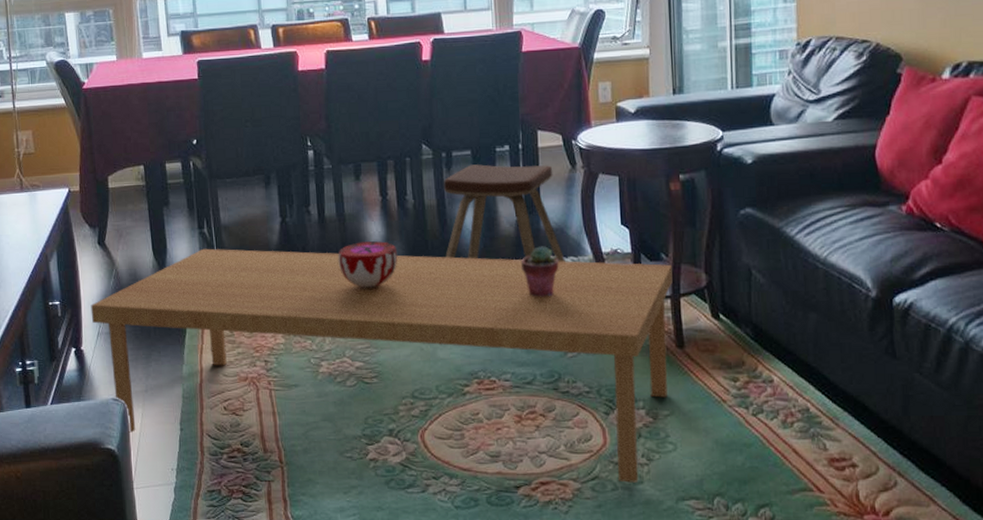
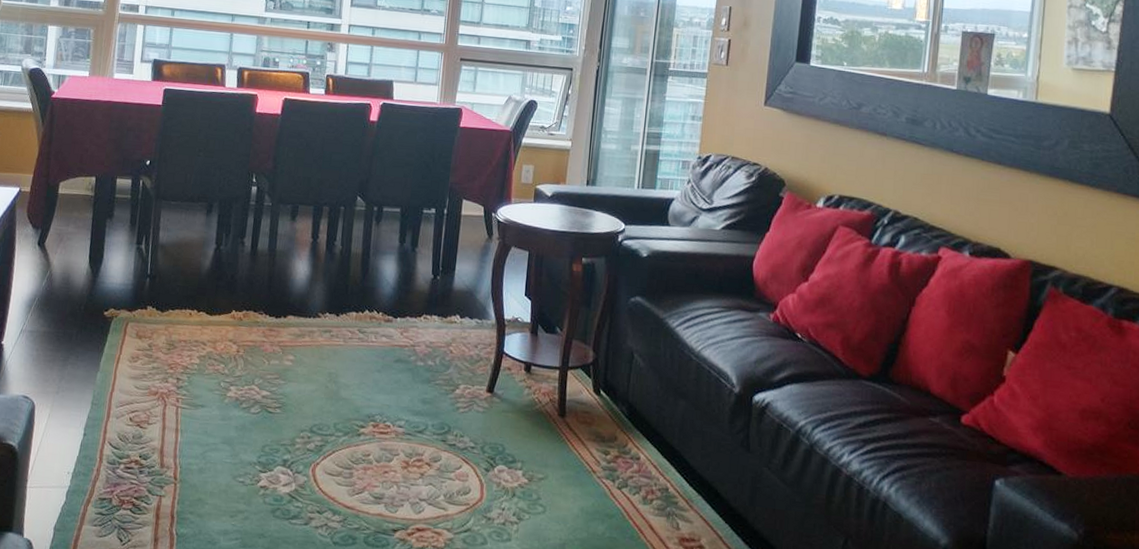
coffee table: present [90,248,673,483] -> none [18,263,565,540]
decorative bowl: present [338,241,398,288] -> none [262,278,319,323]
music stool: present [443,164,565,262] -> none [362,221,472,323]
potted succulent: present [521,246,559,297] -> none [430,305,465,353]

